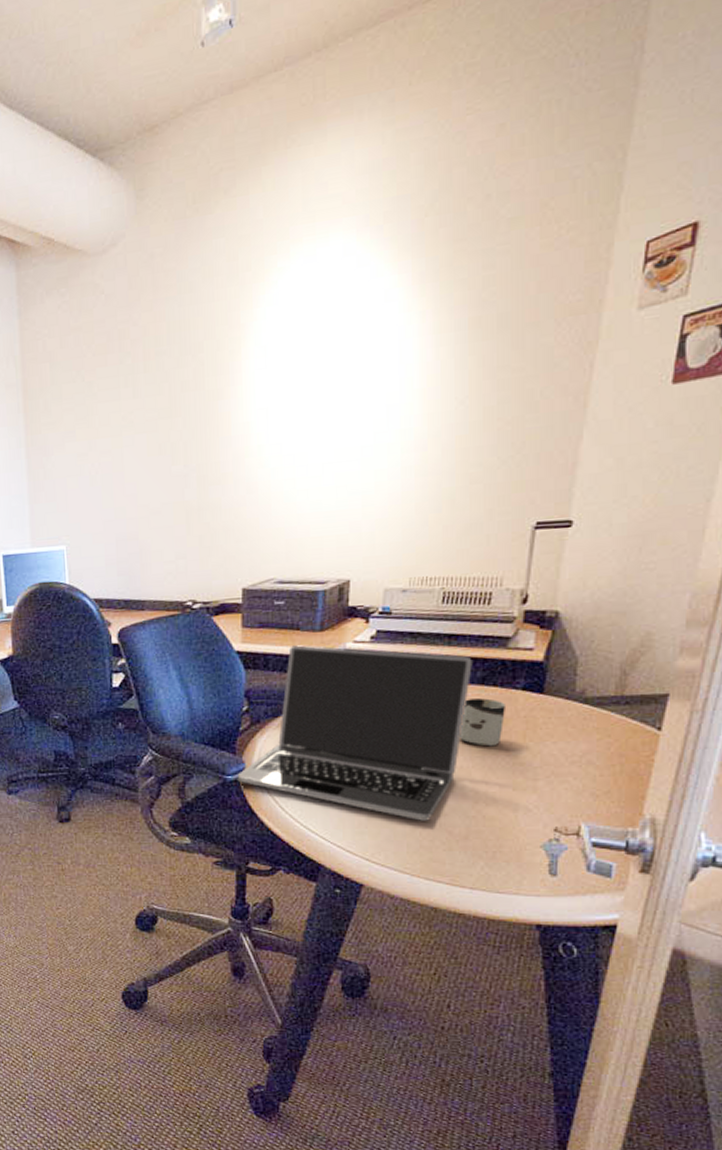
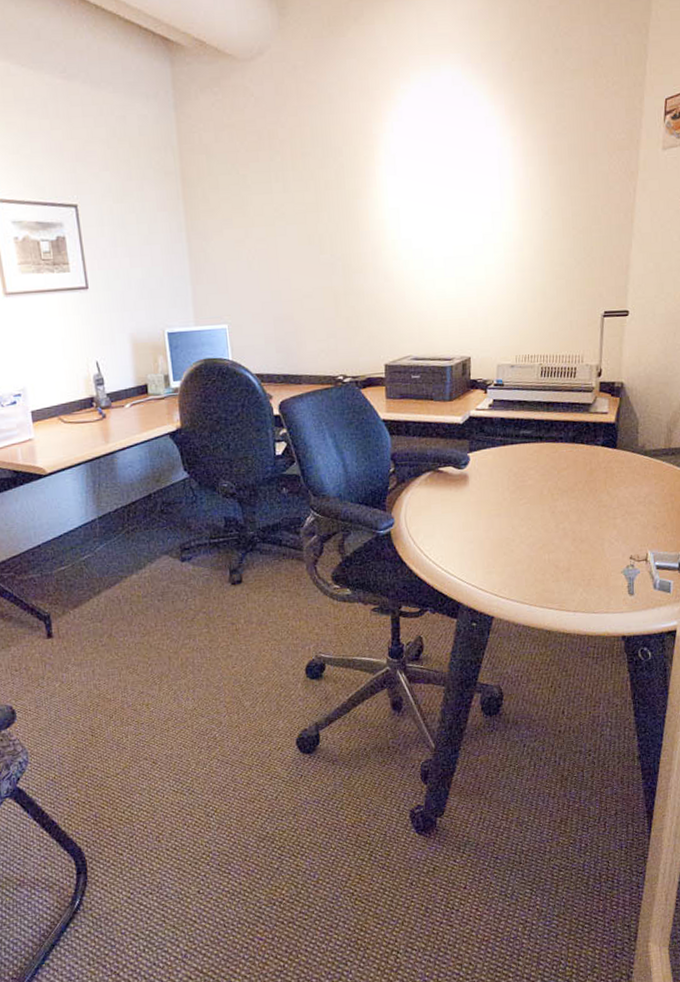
laptop: present [237,645,472,821] -> none [388,413,566,559]
cup: present [459,698,505,747] -> none [559,454,591,493]

